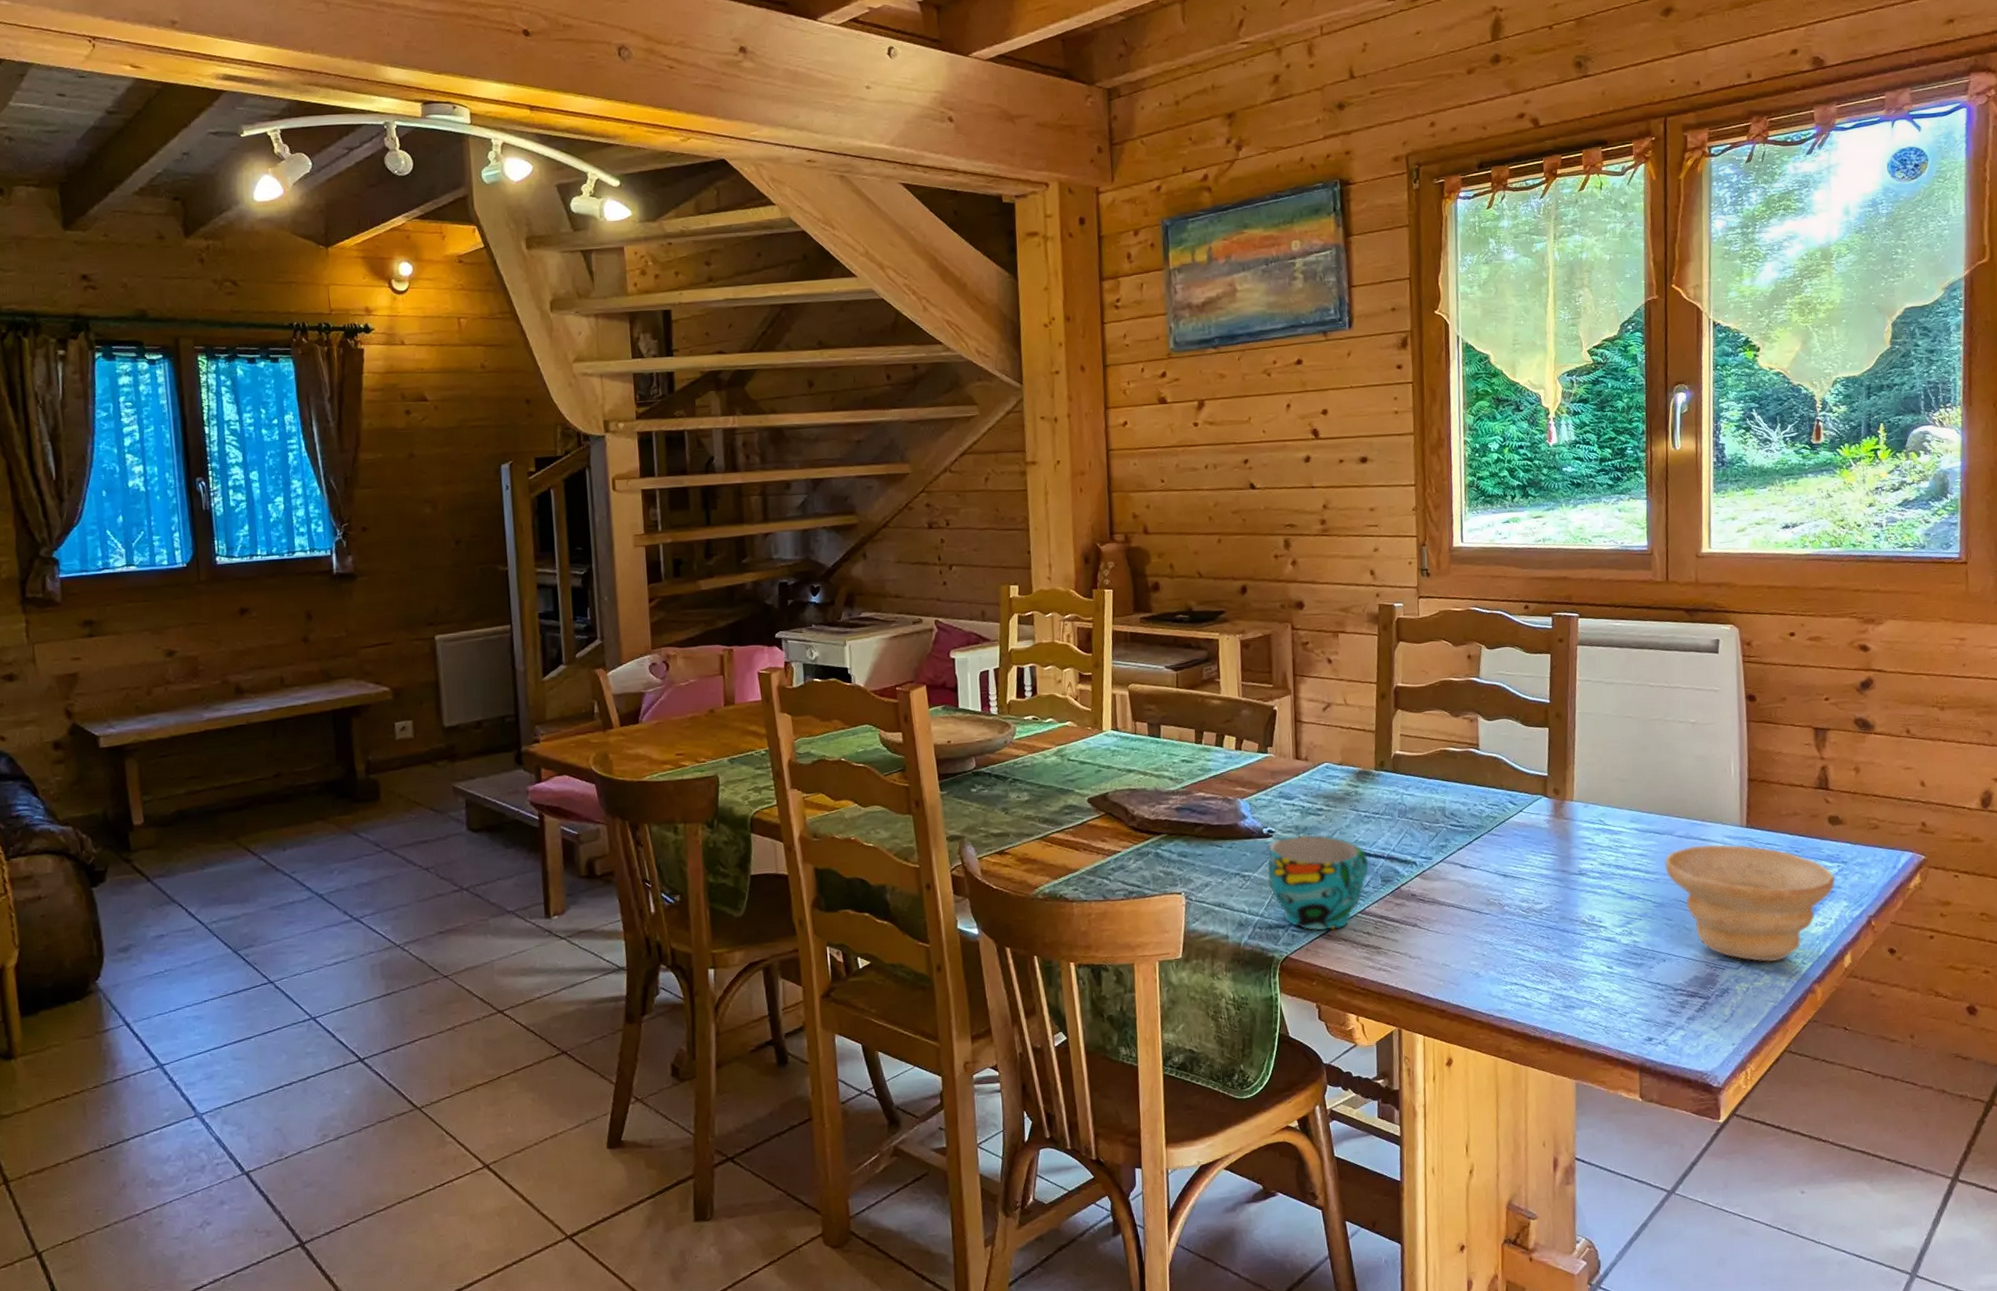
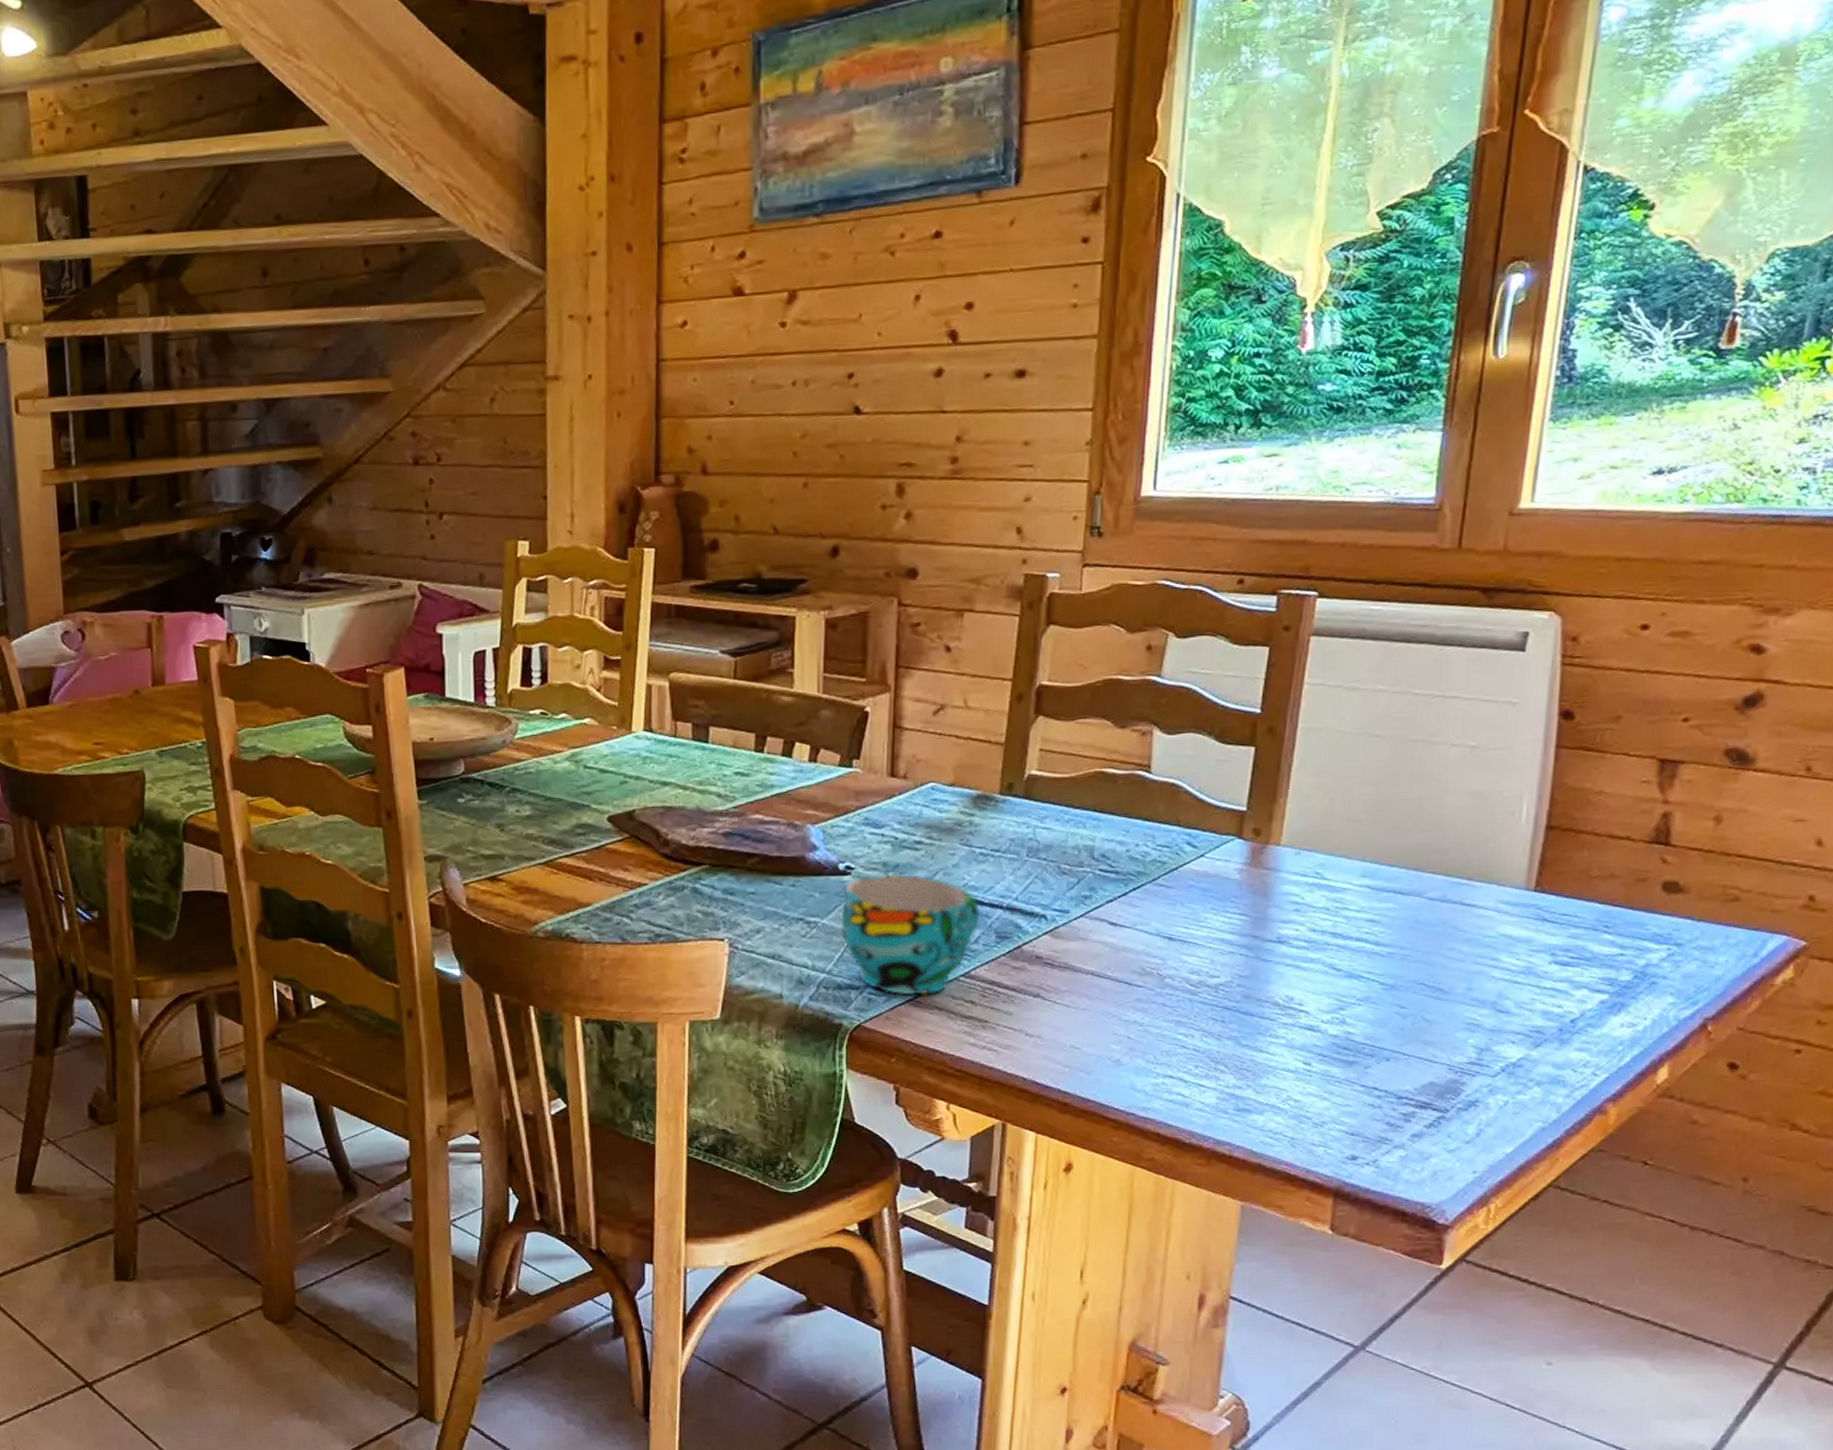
bowl: present [1665,844,1836,963] -> none [1404,912,1661,1071]

